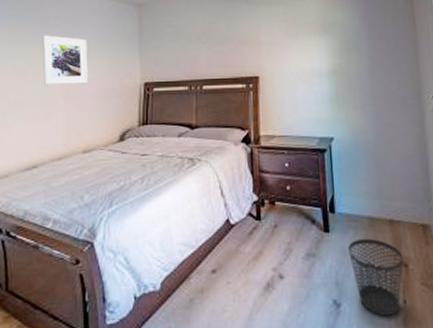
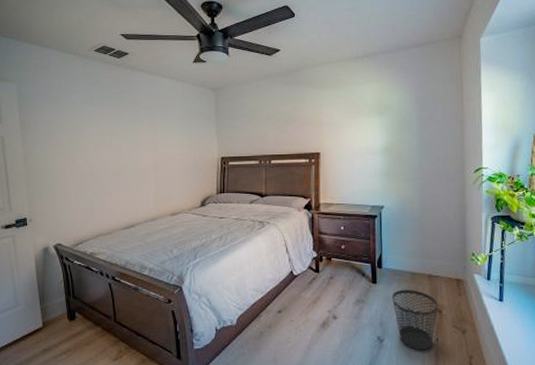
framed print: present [42,35,88,85] -> none [133,116,173,158]

